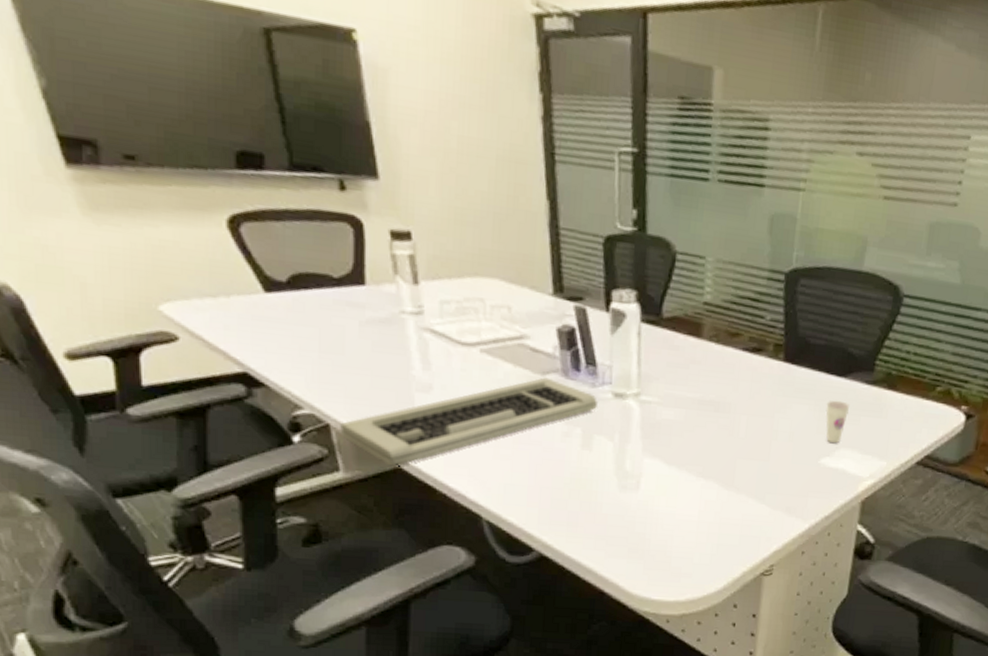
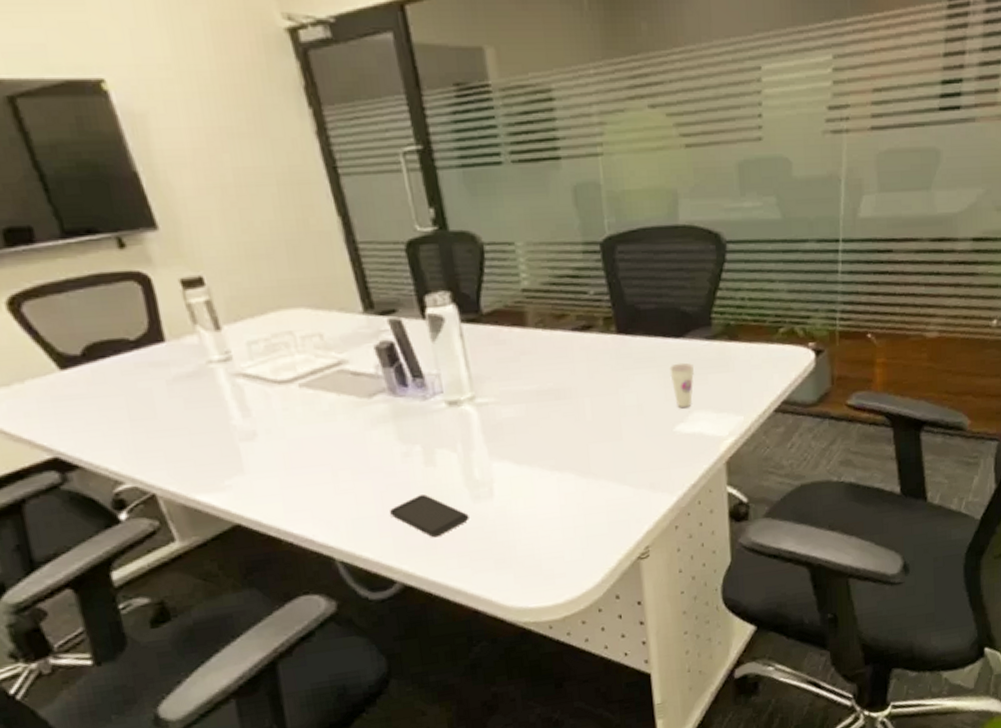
computer keyboard: present [340,377,597,467] -> none [166,399,433,525]
mobile phone: none [541,474,613,517] -> present [390,494,469,538]

